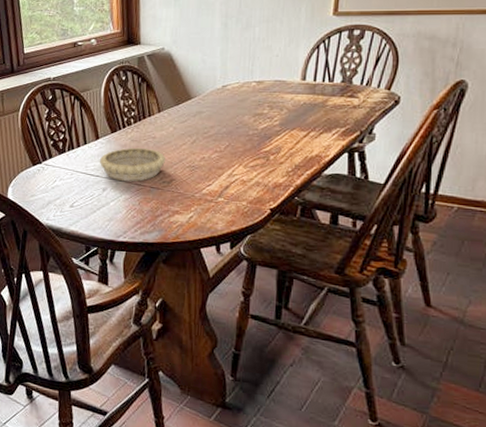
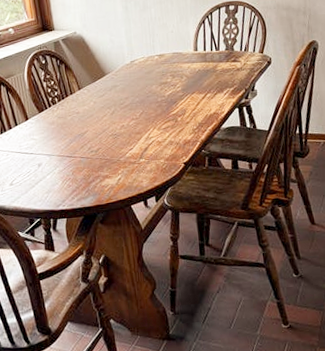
decorative bowl: present [99,147,166,181] -> none [31,123,91,155]

